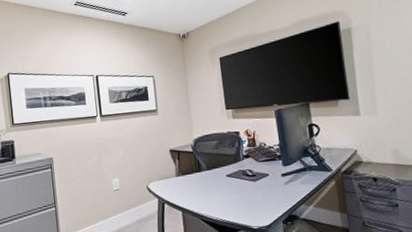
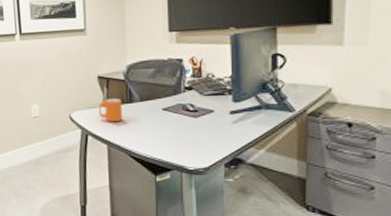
mug: none [172,168,194,191] -> present [98,99,123,122]

